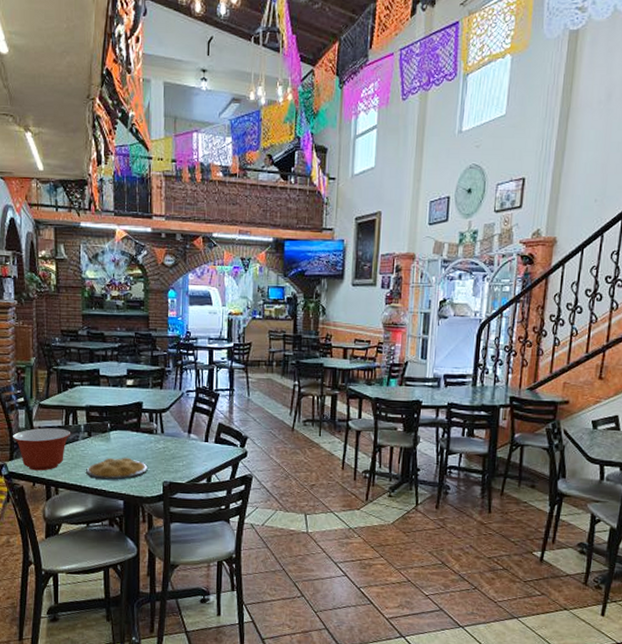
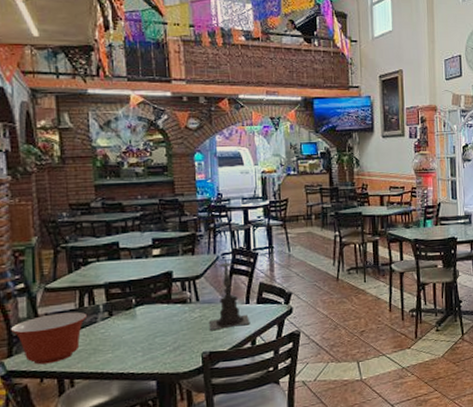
plate: present [86,457,148,480] -> none [108,332,183,362]
candle holder: none [172,393,208,463] -> present [210,256,250,330]

